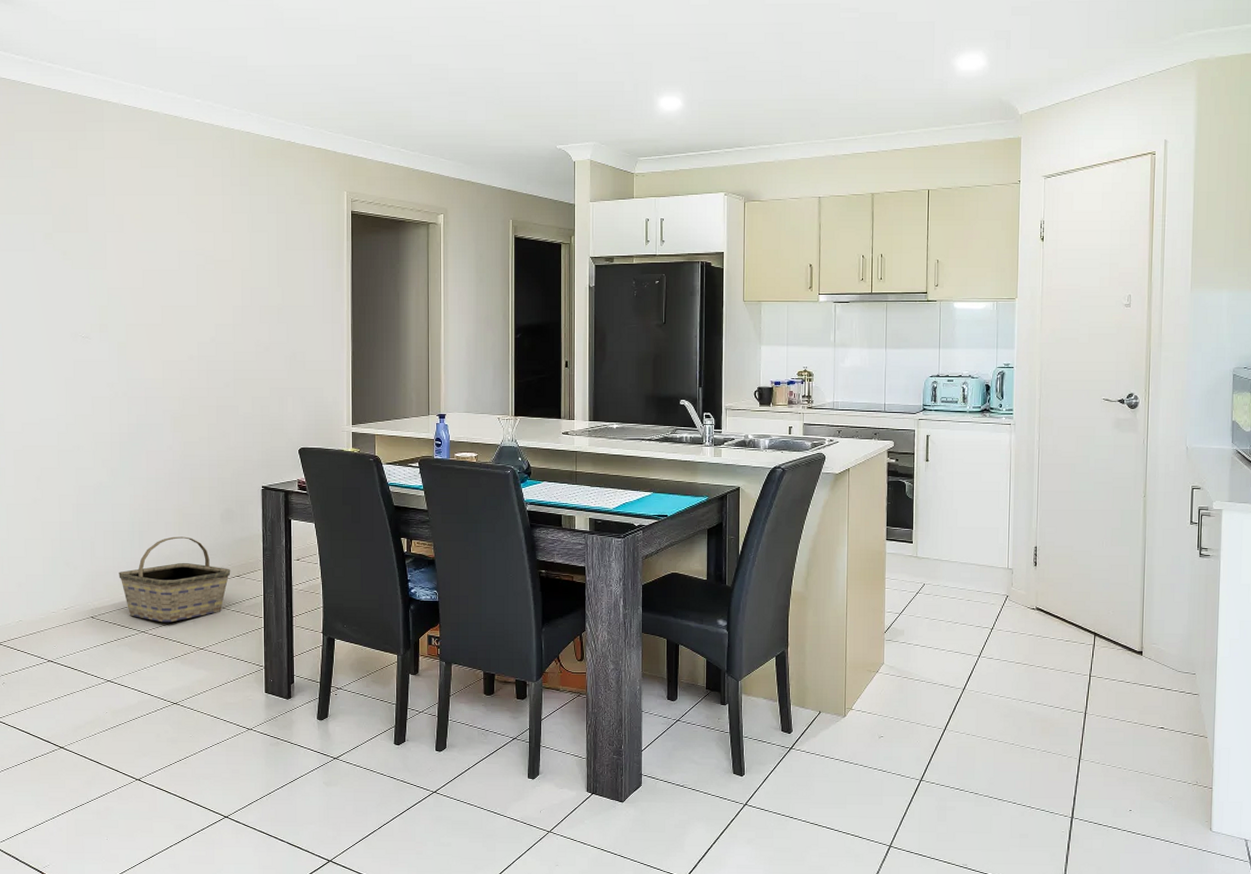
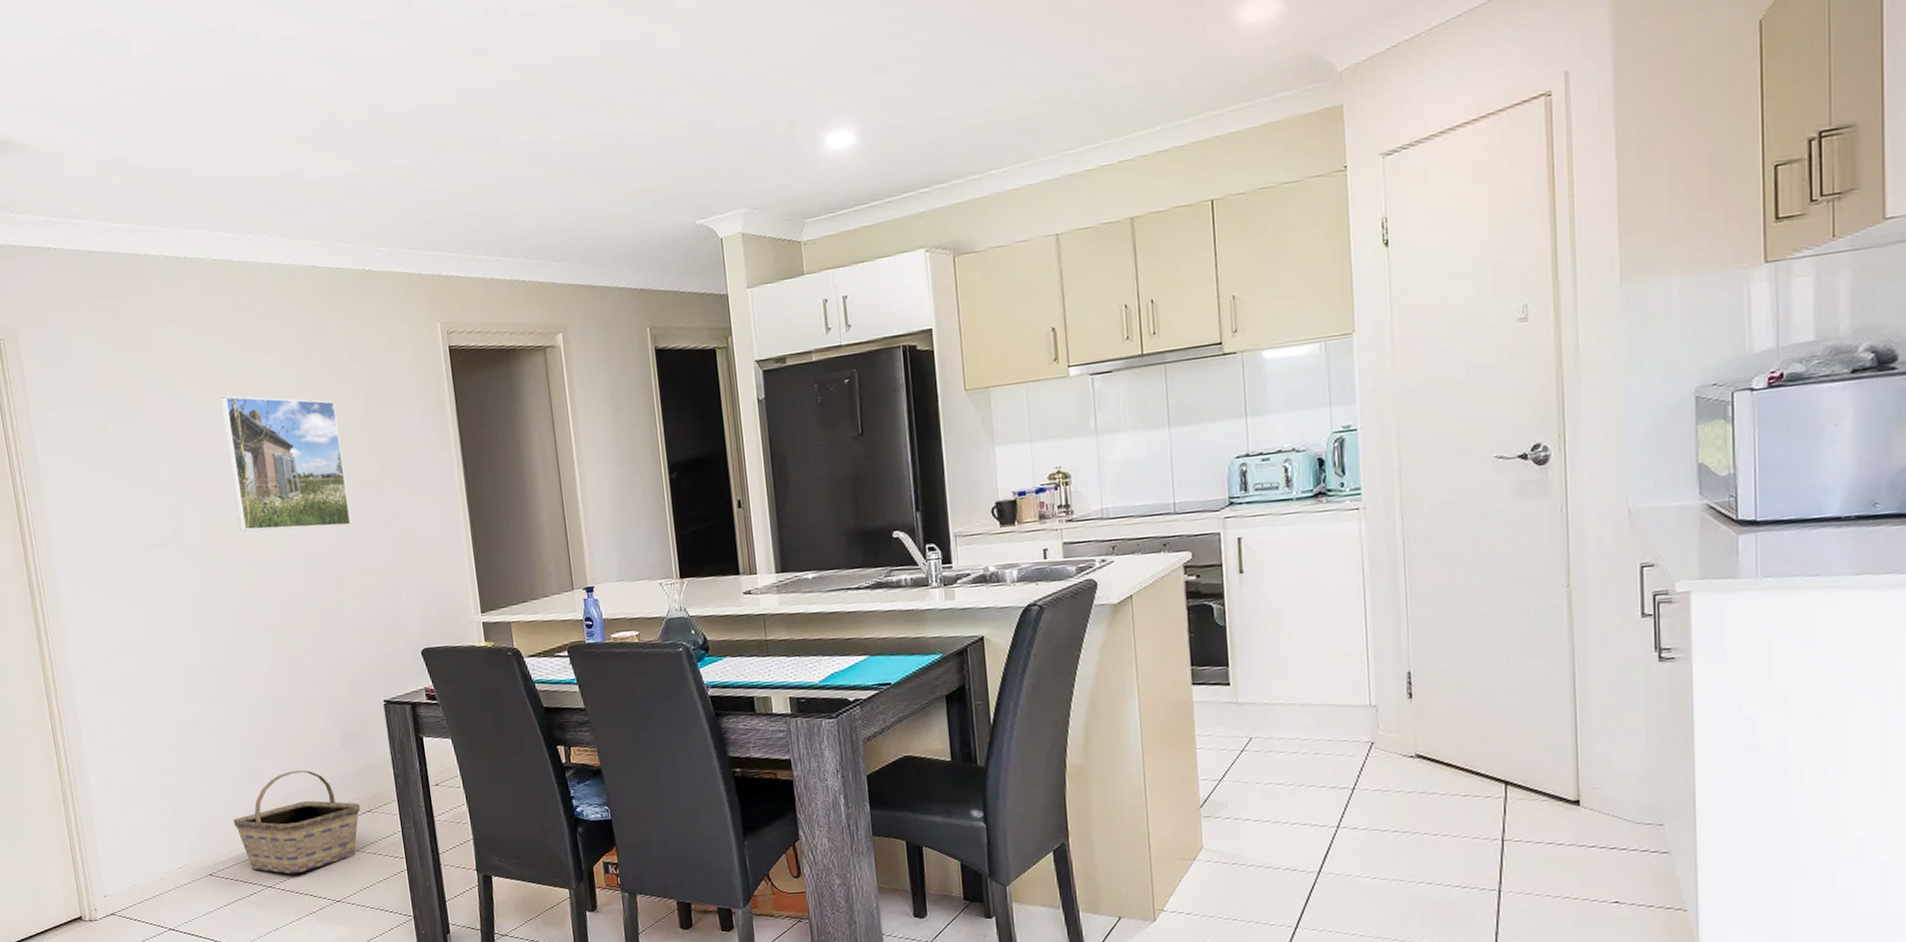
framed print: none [155,223,253,342] -> present [221,395,352,532]

